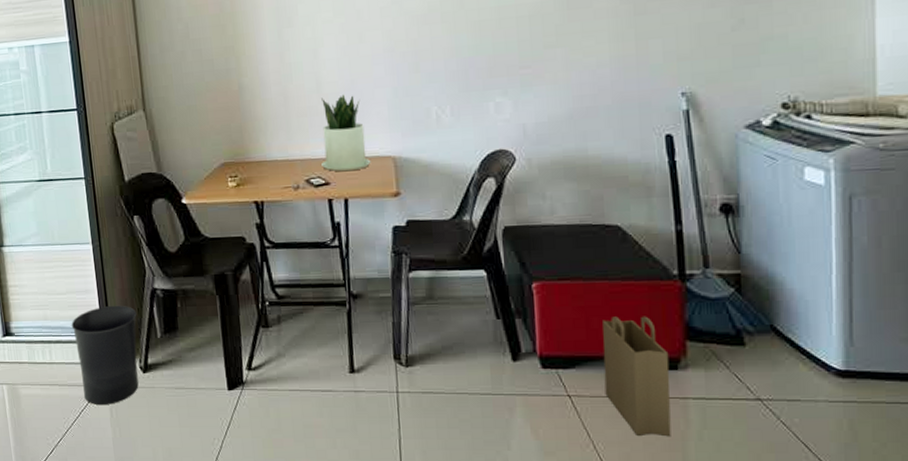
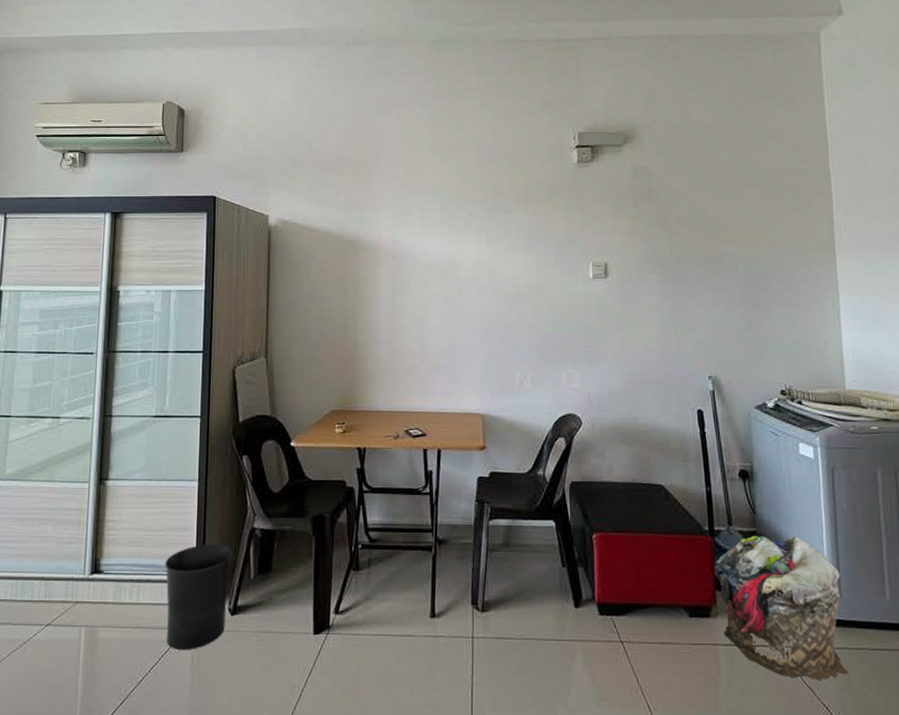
planter: present [321,94,371,172] -> none [420,357,463,425]
shopping bag: present [602,316,671,437] -> none [649,567,706,682]
laundry basket: none [684,278,856,436] -> present [714,536,848,681]

